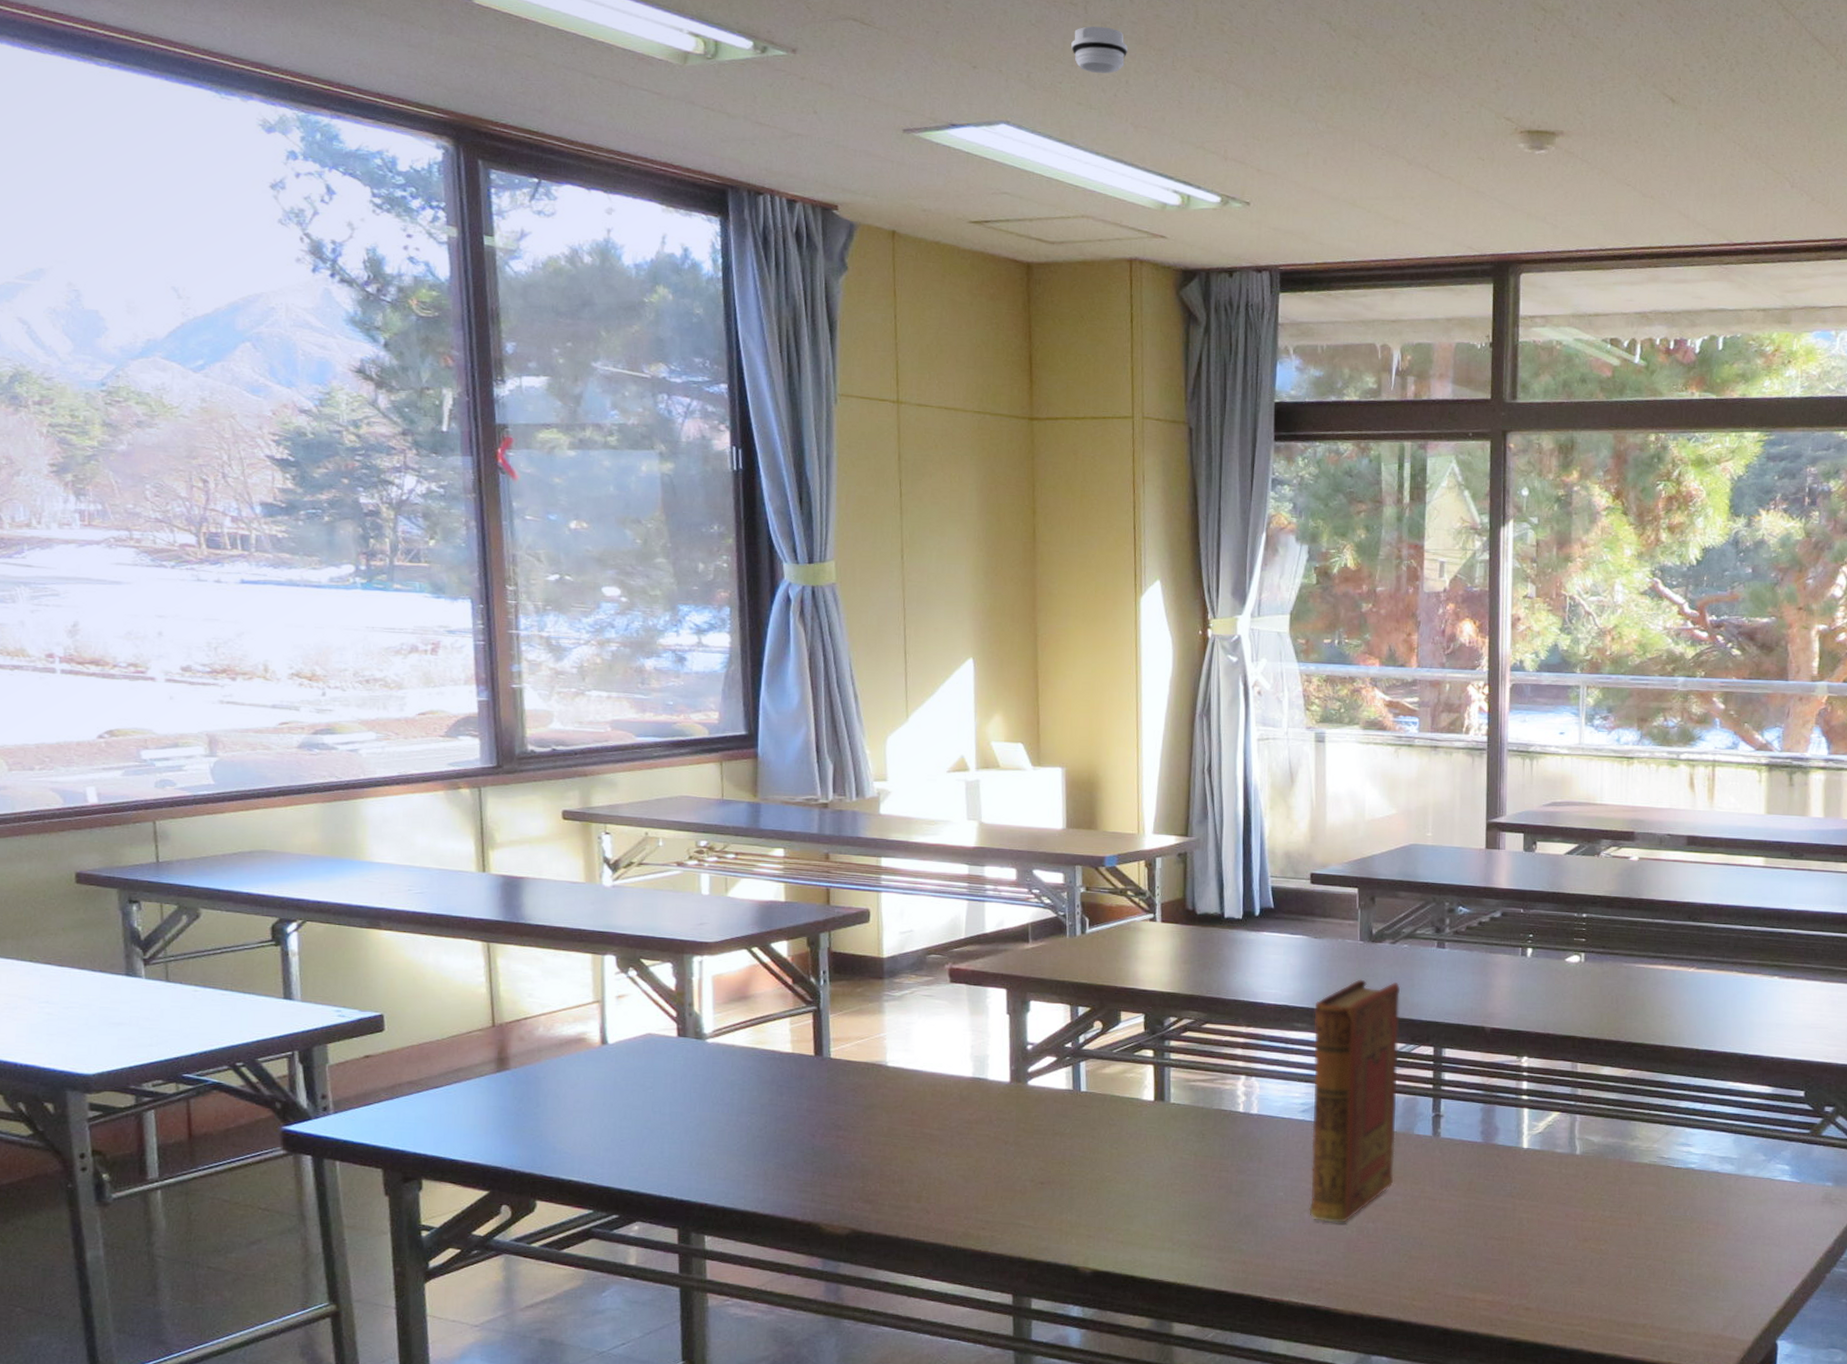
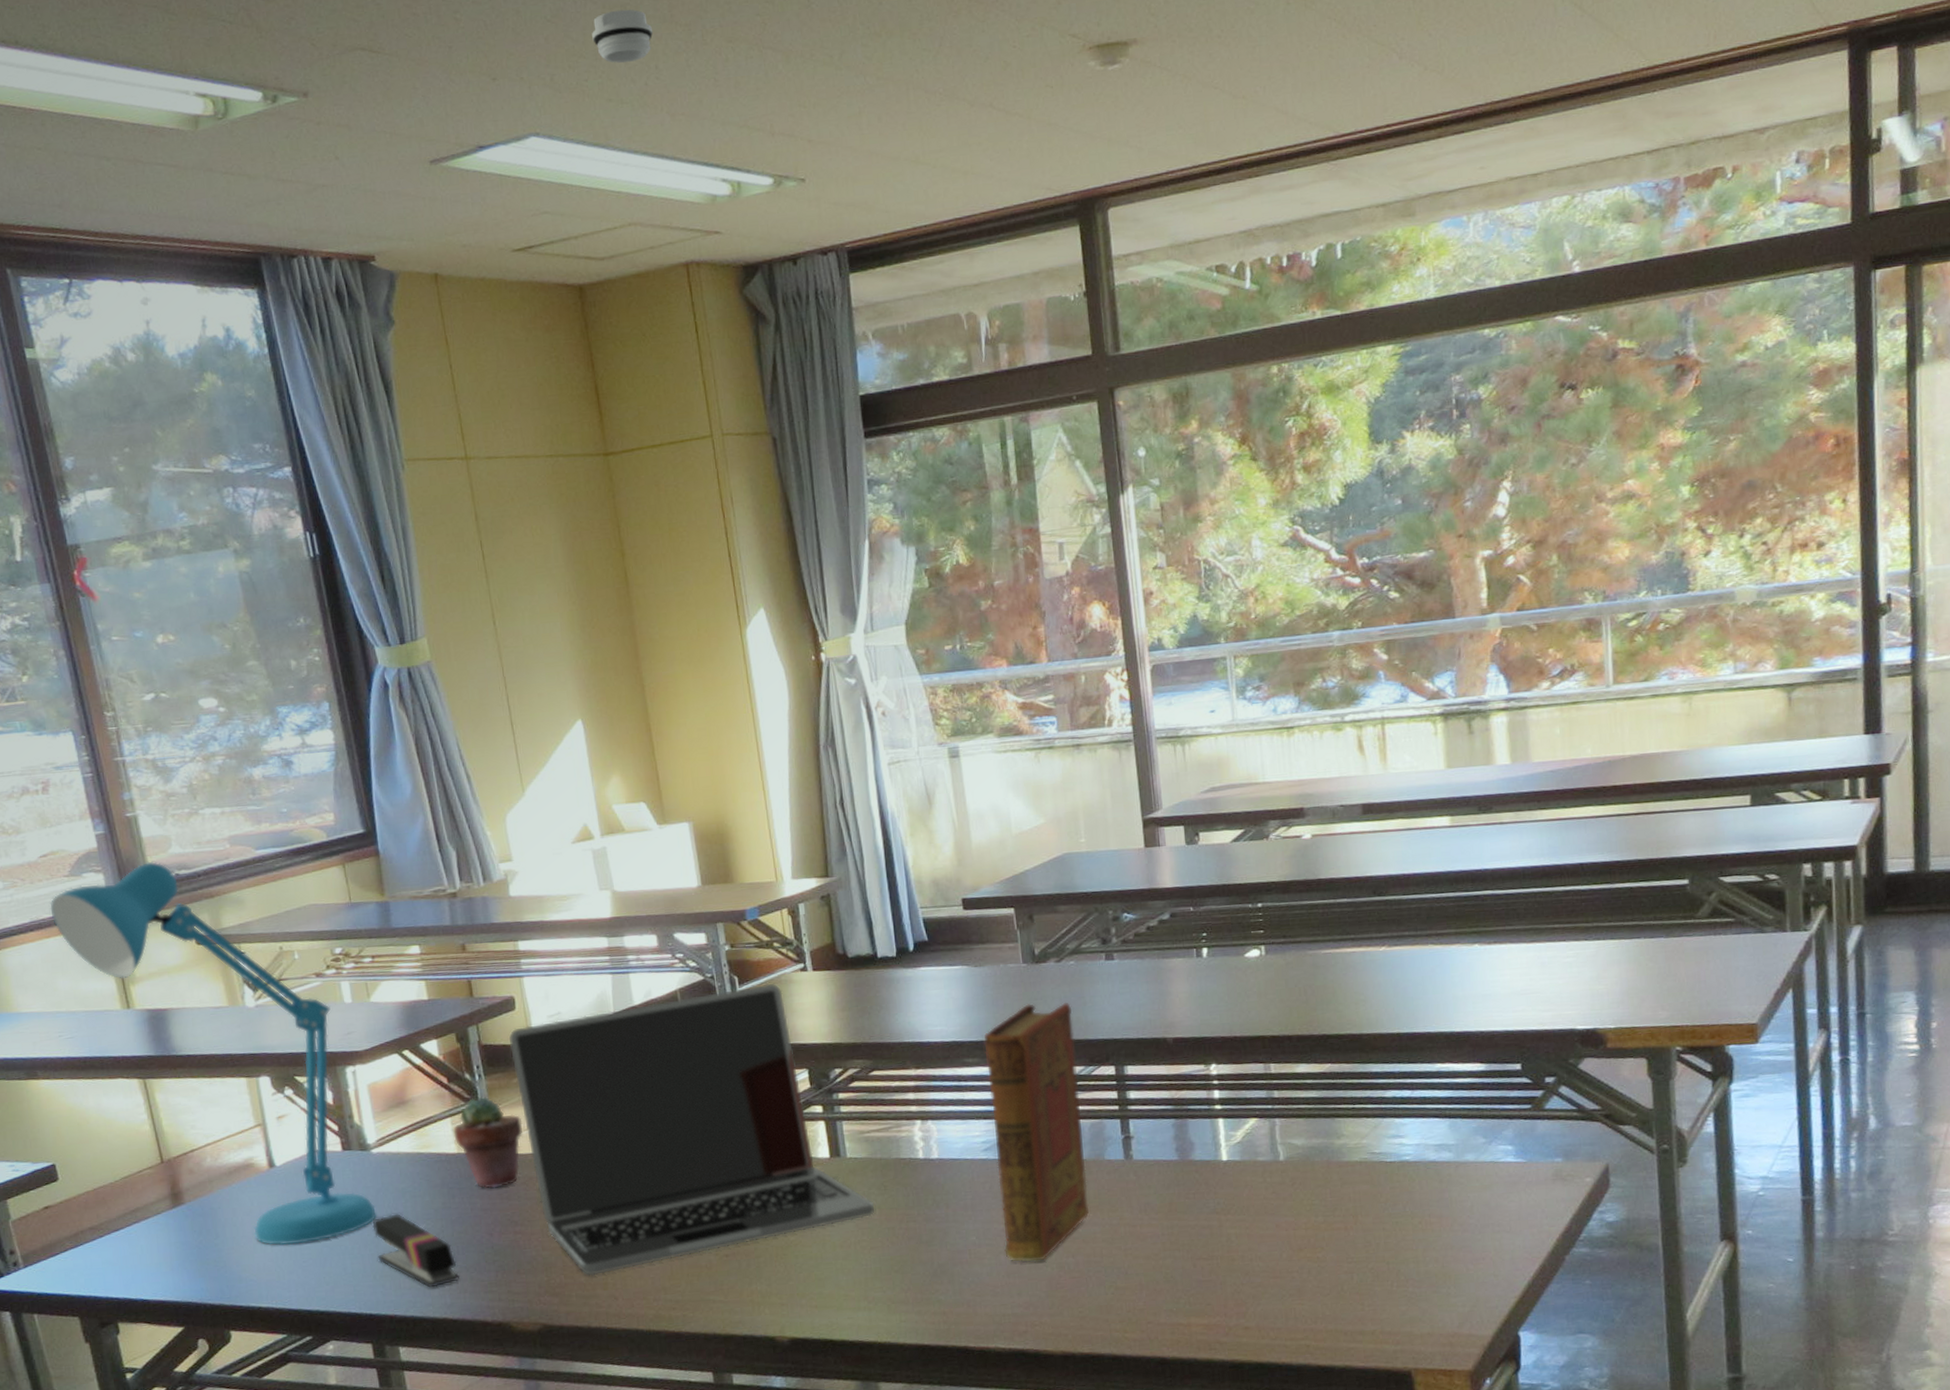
desk lamp: none [420,733,702,1123] -> present [50,861,376,1245]
stapler: none [695,1104,776,1181] -> present [371,1214,459,1288]
potted succulent: none [790,1001,860,1091] -> present [453,1096,524,1188]
laptop: none [859,928,1190,1188] -> present [509,983,874,1276]

